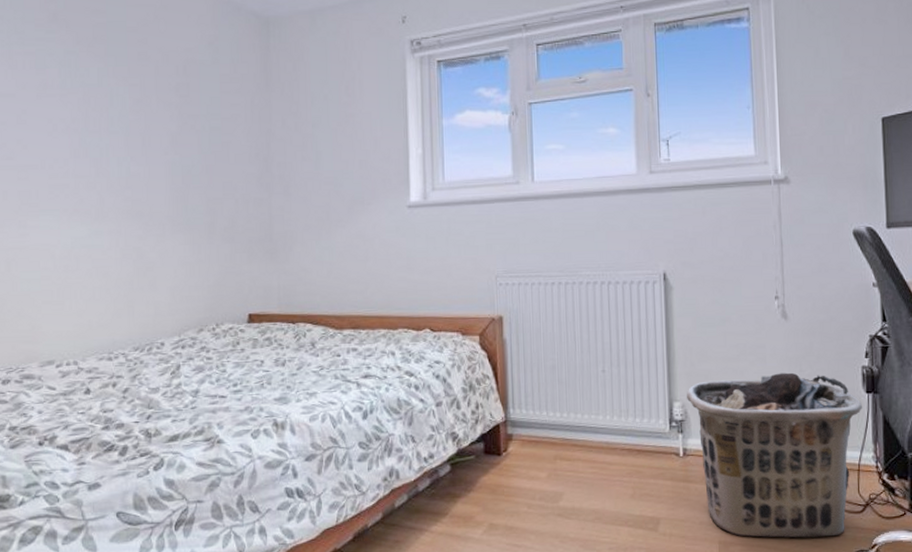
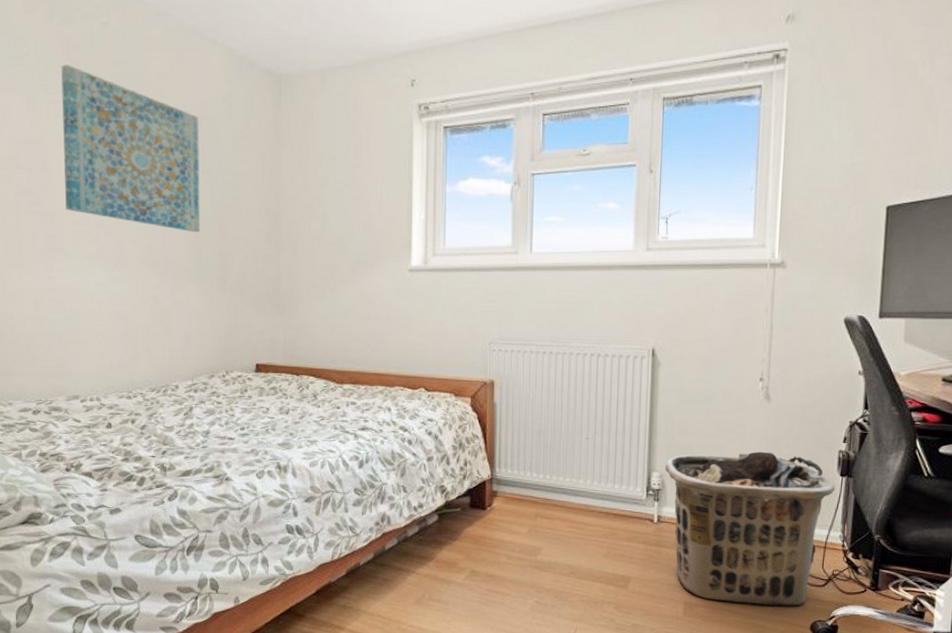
wall art: none [38,16,187,180] -> present [61,64,200,233]

